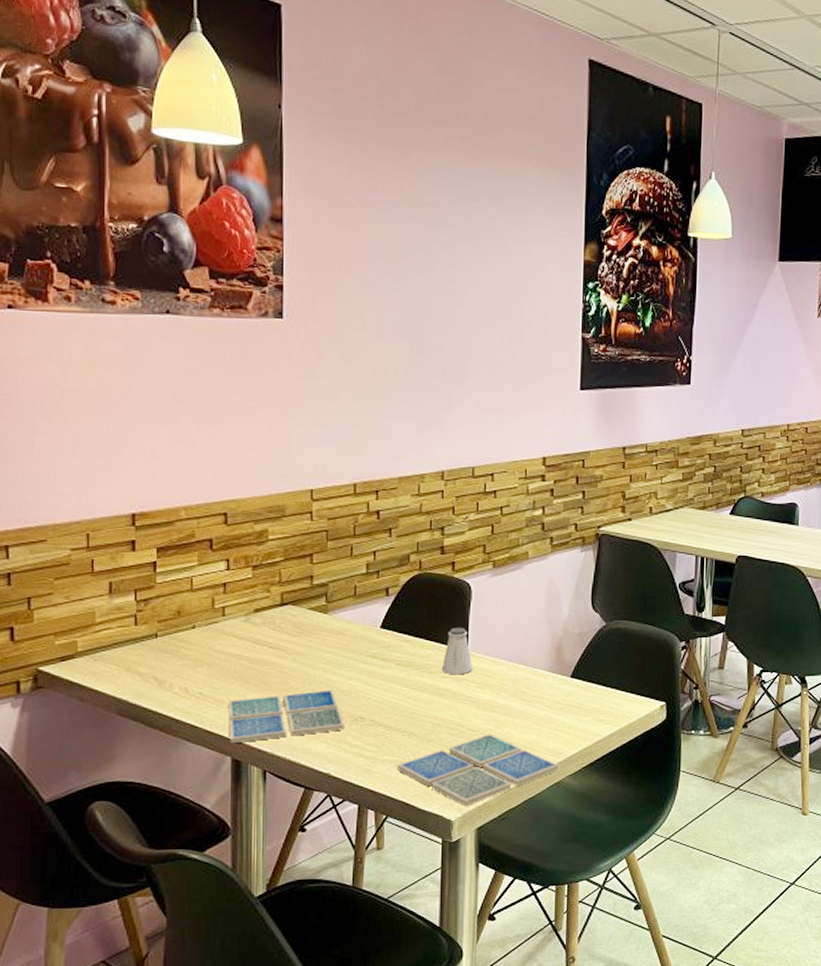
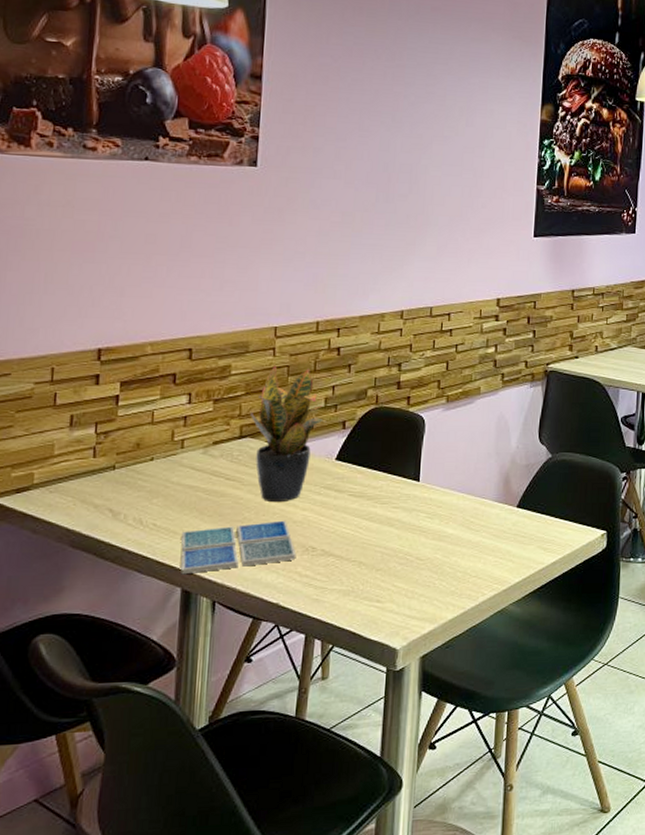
potted plant: none [291,530,369,672] -> present [250,365,327,503]
drink coaster: present [397,734,559,807] -> none [345,563,503,635]
saltshaker: present [441,628,473,675] -> none [393,460,424,506]

